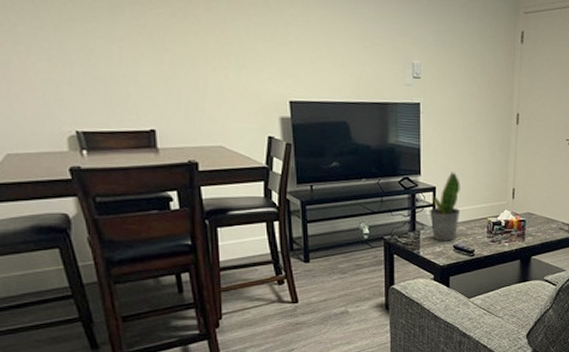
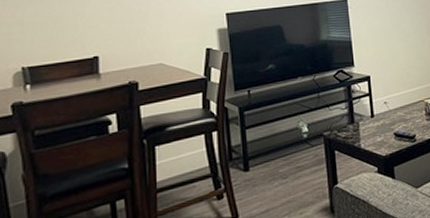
potted plant: present [429,171,461,241] -> none [366,58,397,131]

